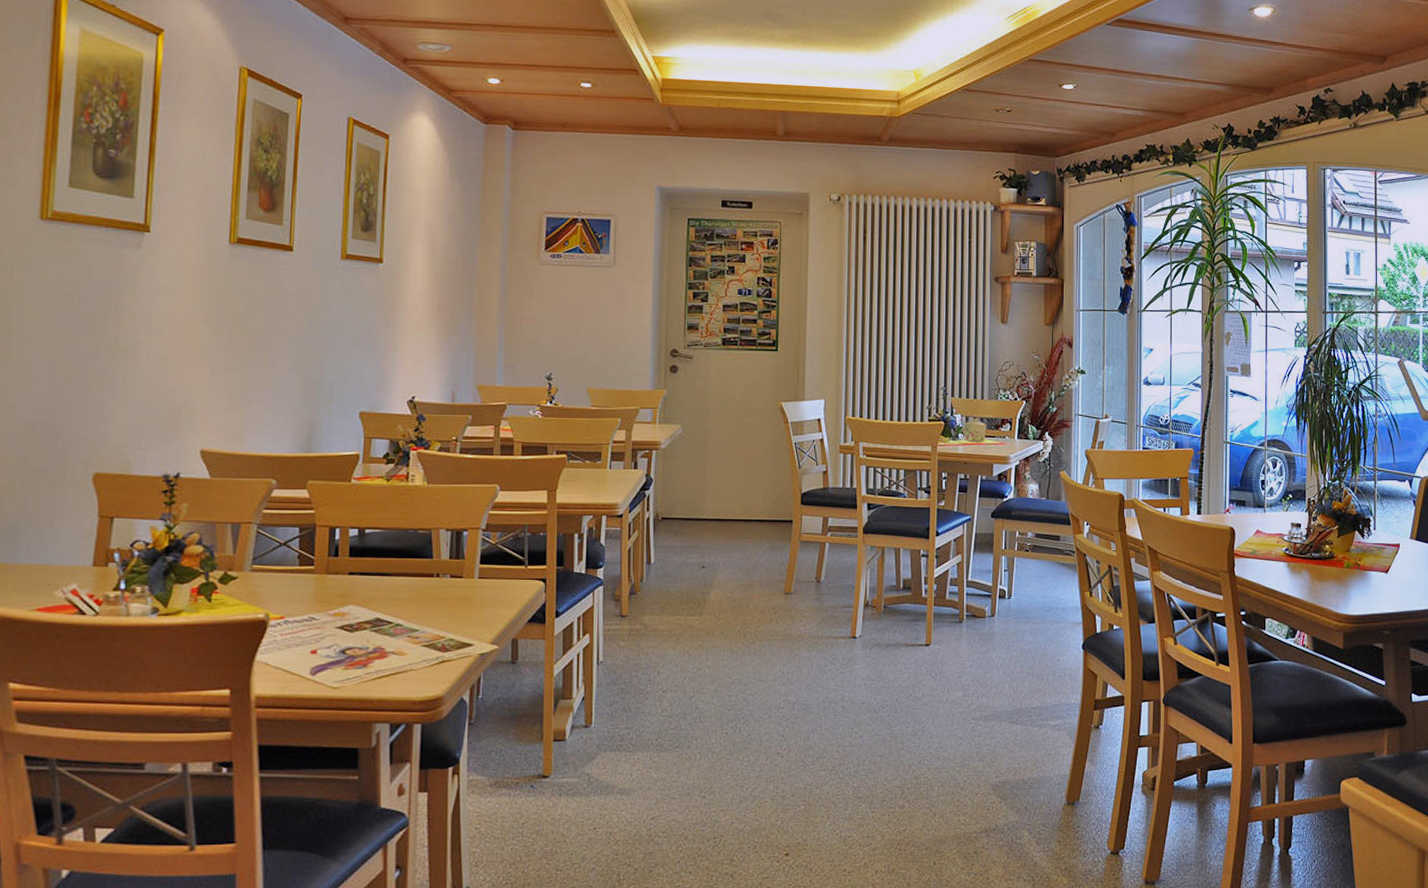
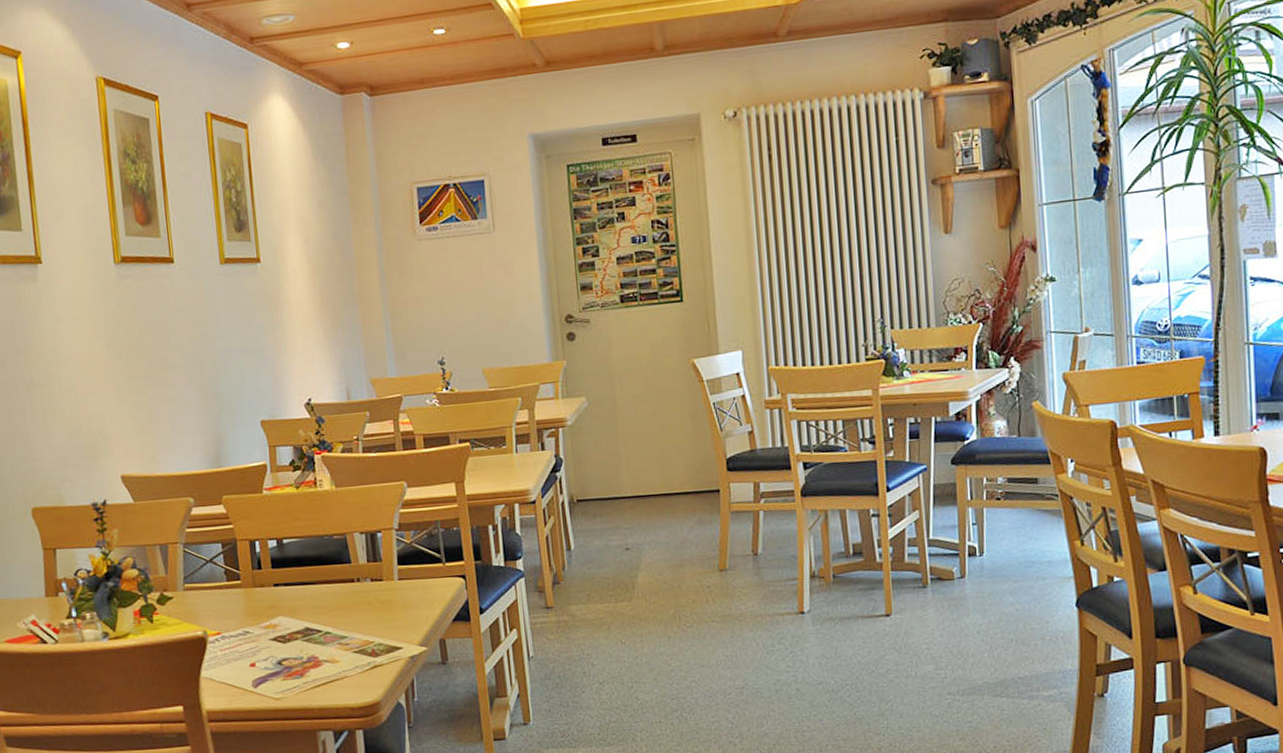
sugar bowl: present [963,418,986,443] -> none [908,351,937,380]

